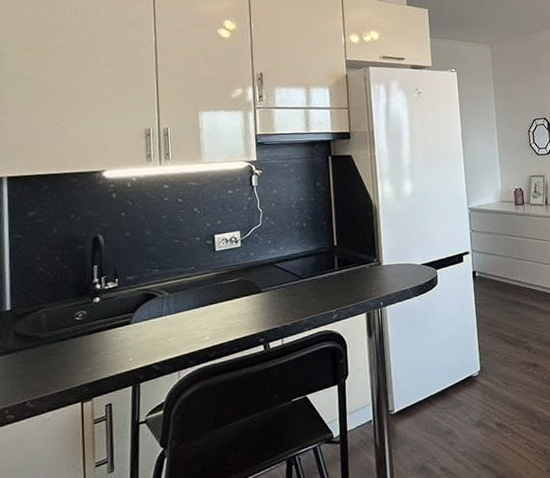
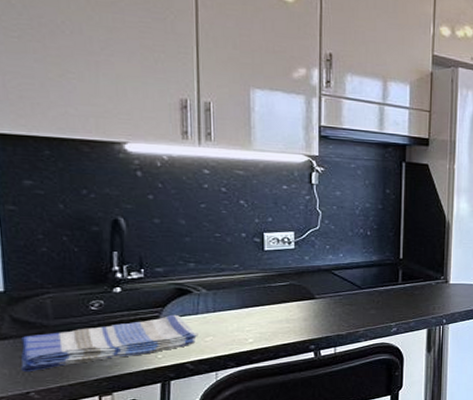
dish towel: none [20,318,163,383] -> present [21,314,198,371]

